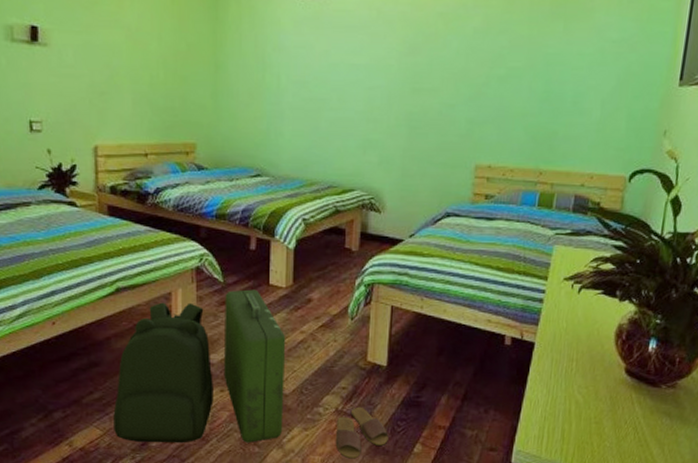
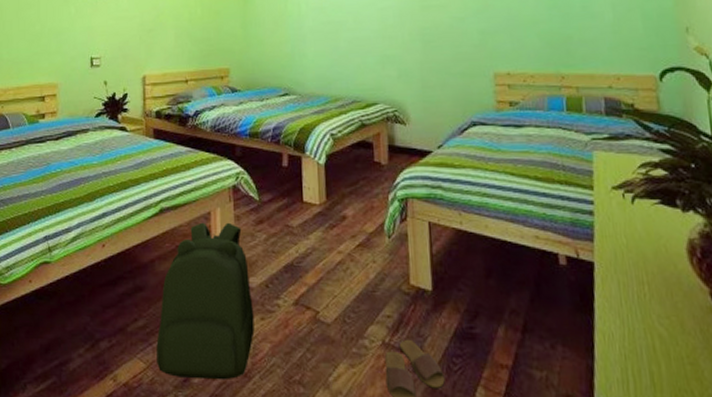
suitcase: present [223,289,286,443] -> none [261,207,328,381]

